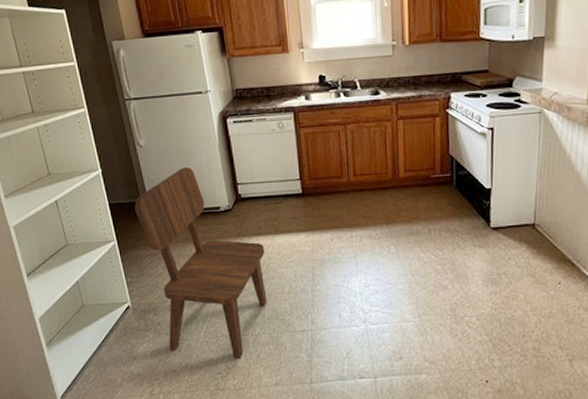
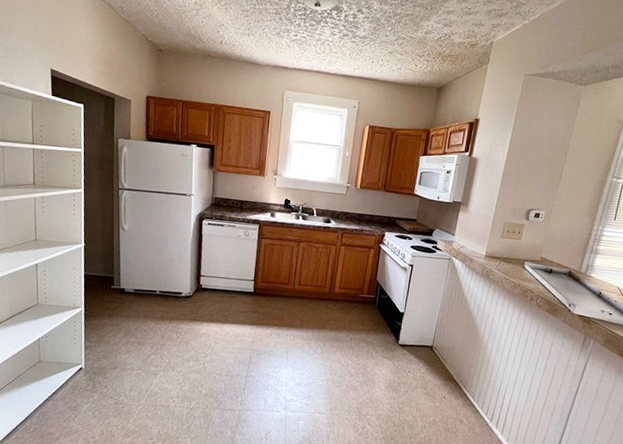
dining chair: present [134,166,267,360] -> none [106,254,213,429]

